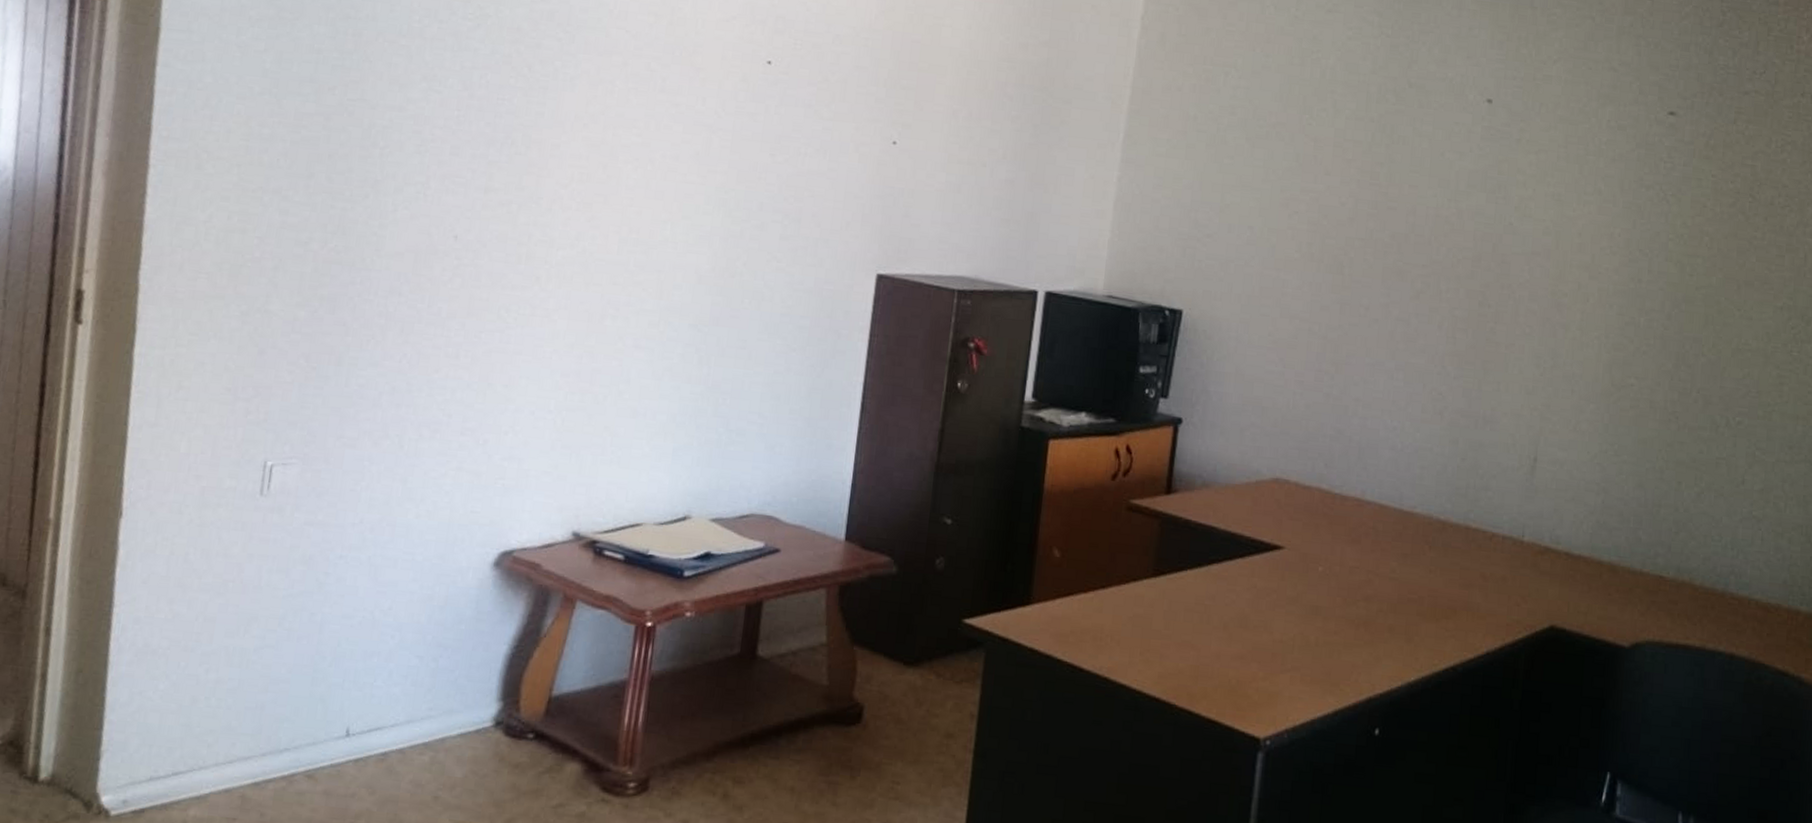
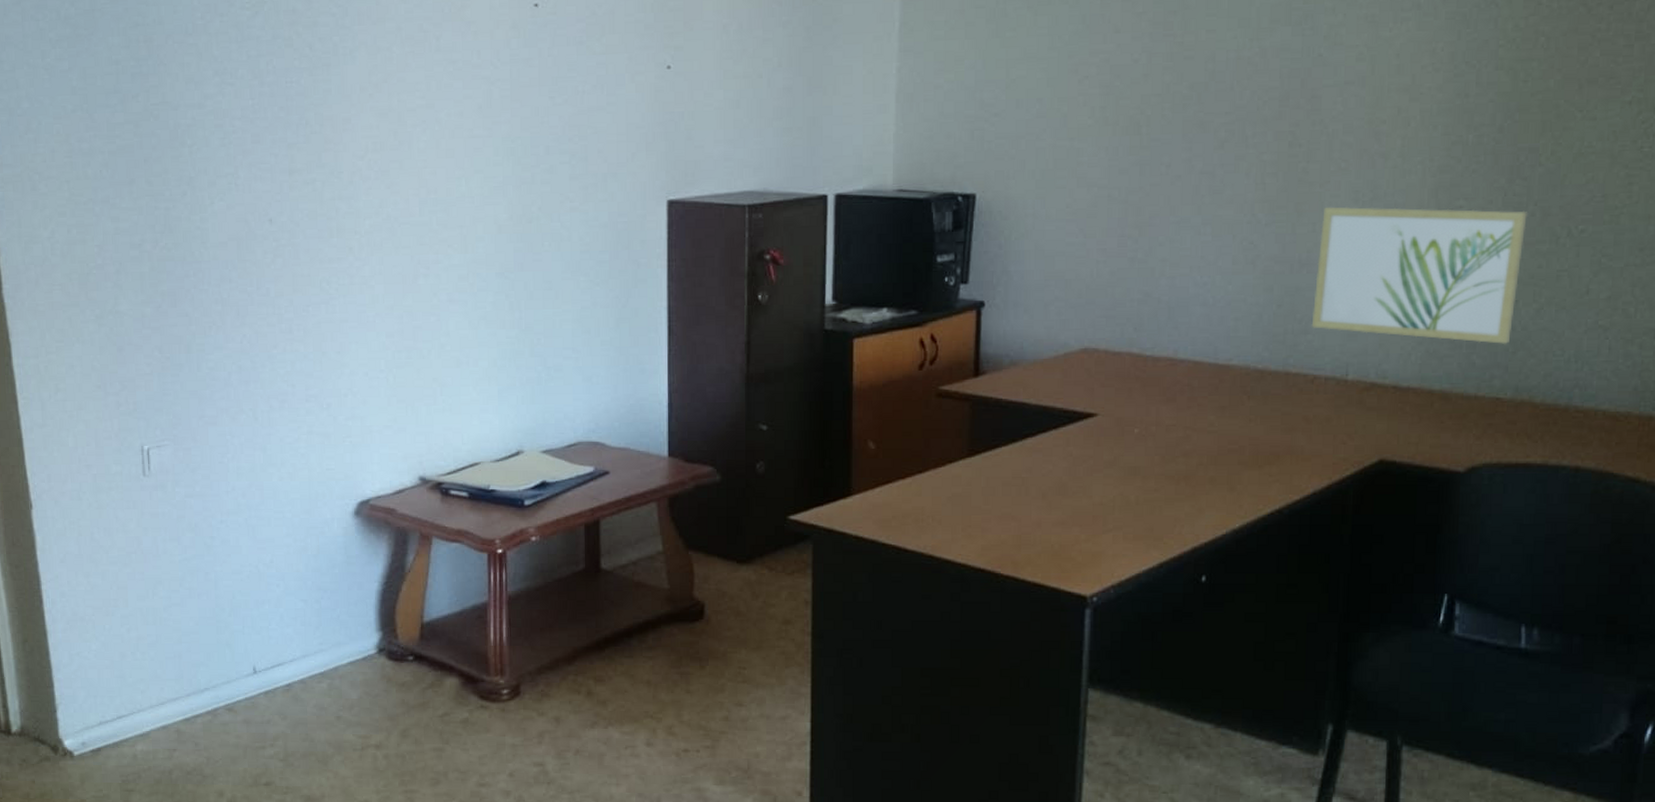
wall art: none [1492,368,1691,524] -> present [1311,206,1527,344]

